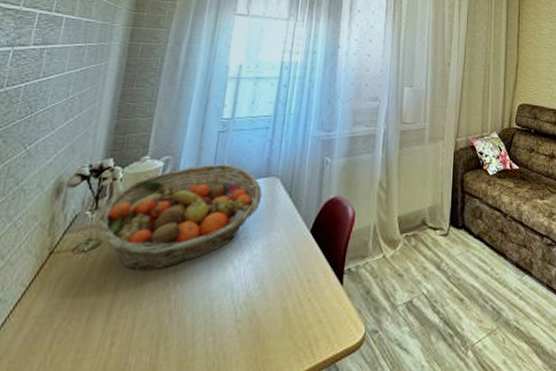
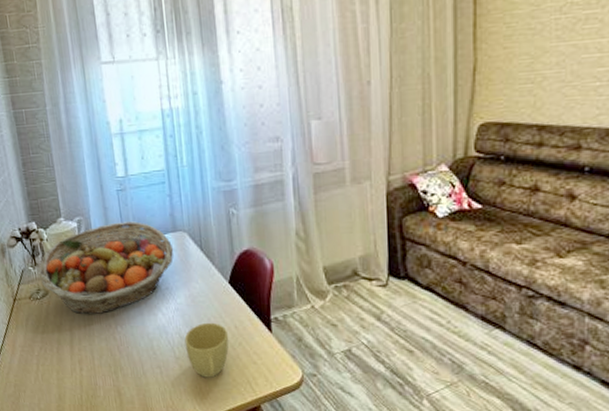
cup: none [249,276,300,344] -> present [184,322,229,378]

